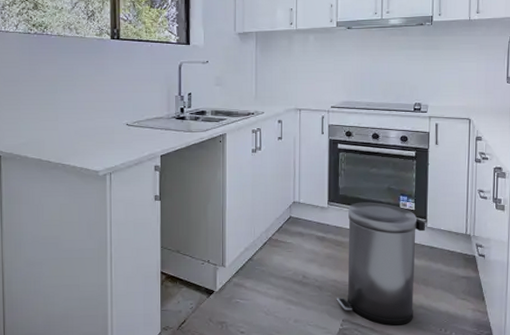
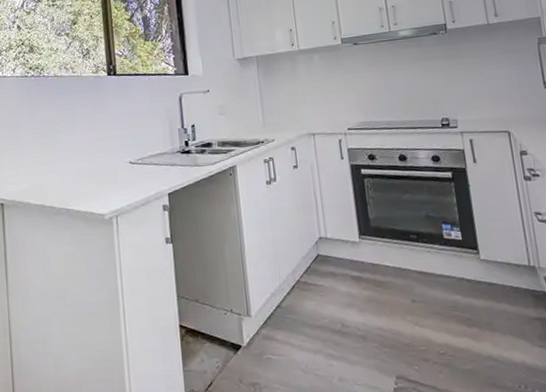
pedal bin: present [336,202,425,326] -> none [383,232,483,383]

